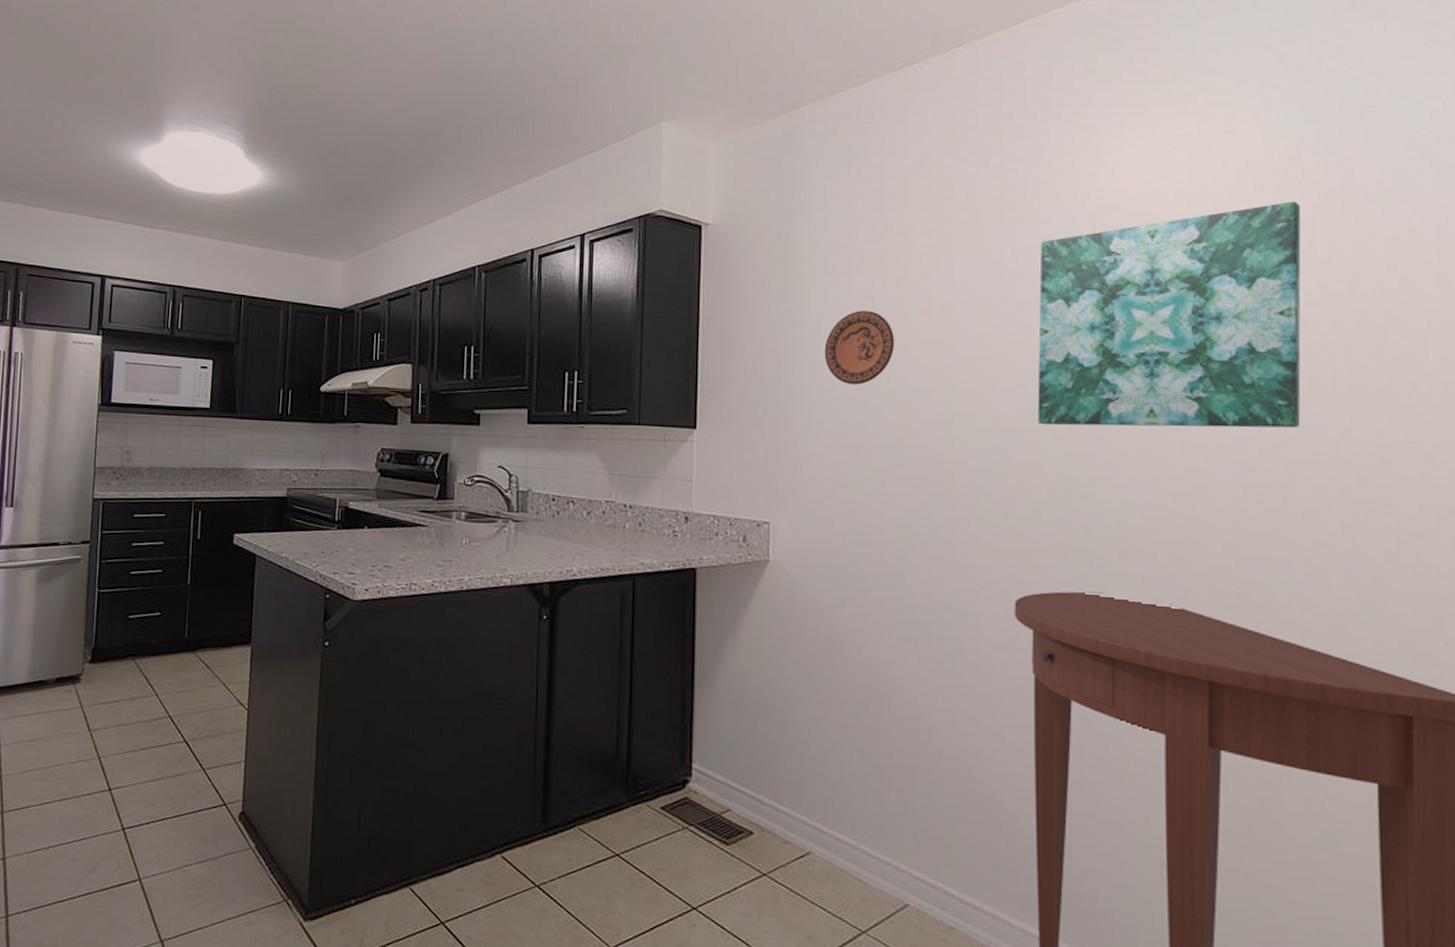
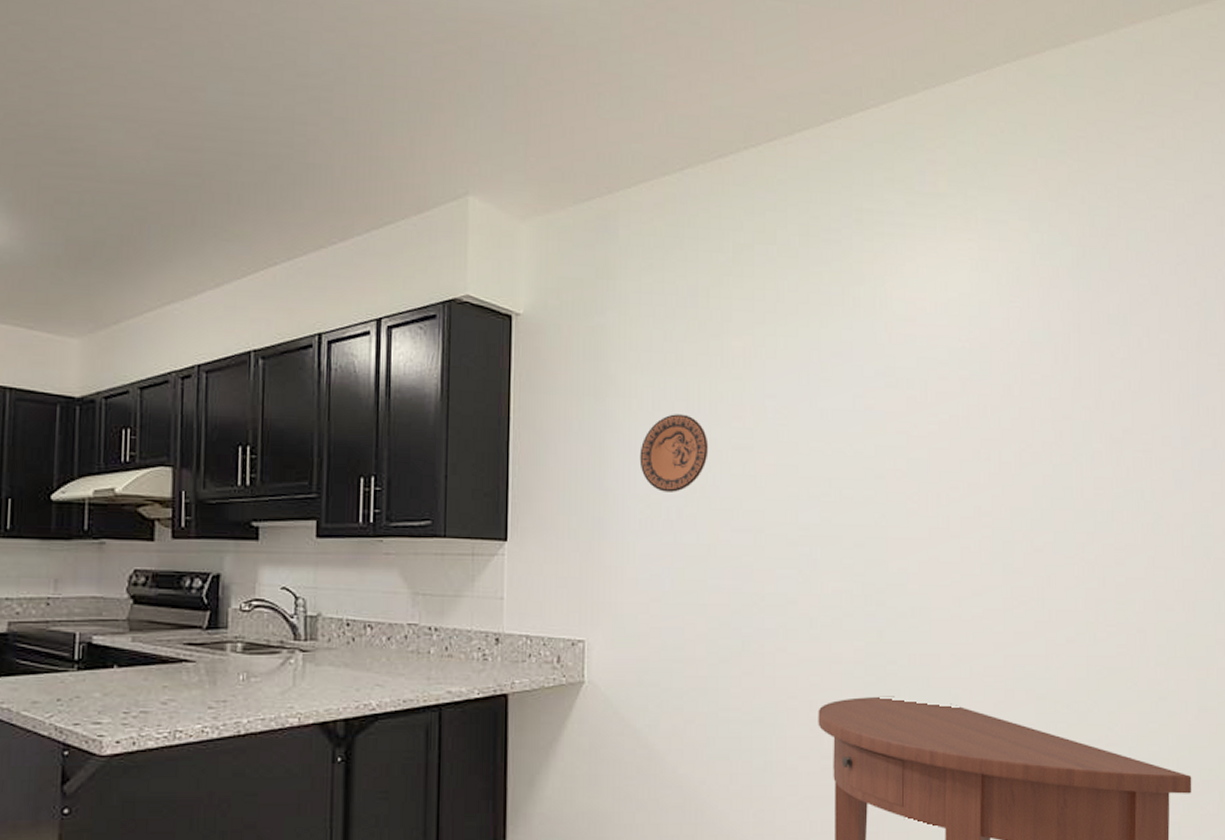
wall art: present [1037,201,1301,428] -> none [839,319,1059,534]

